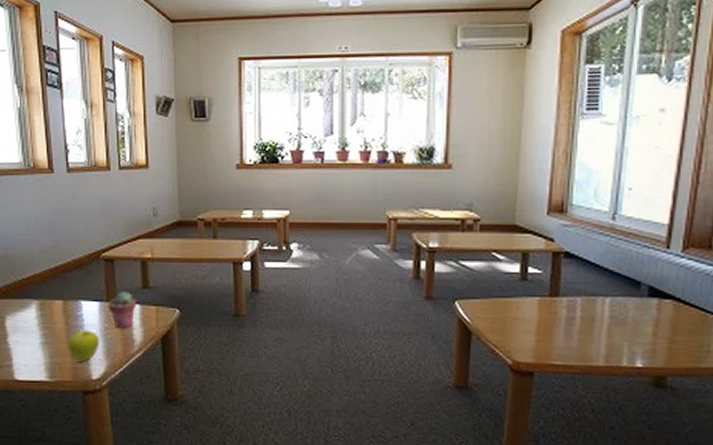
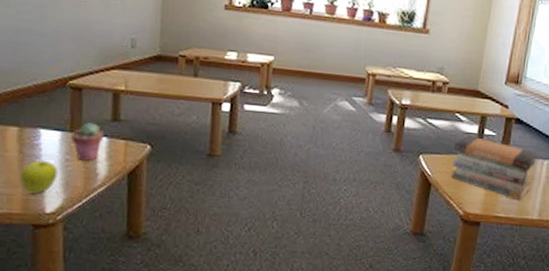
book stack: none [493,275,595,346] -> present [451,135,537,201]

